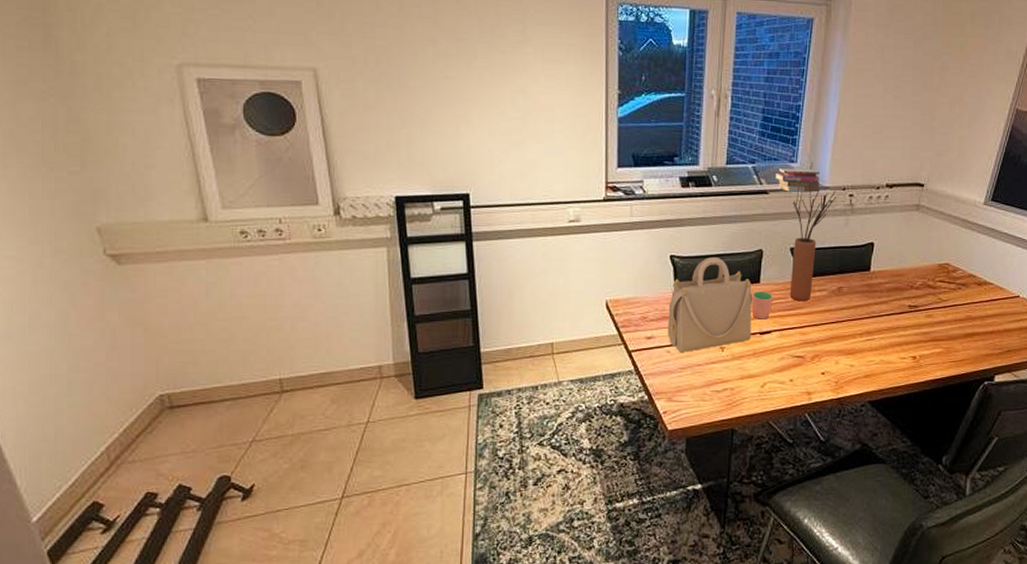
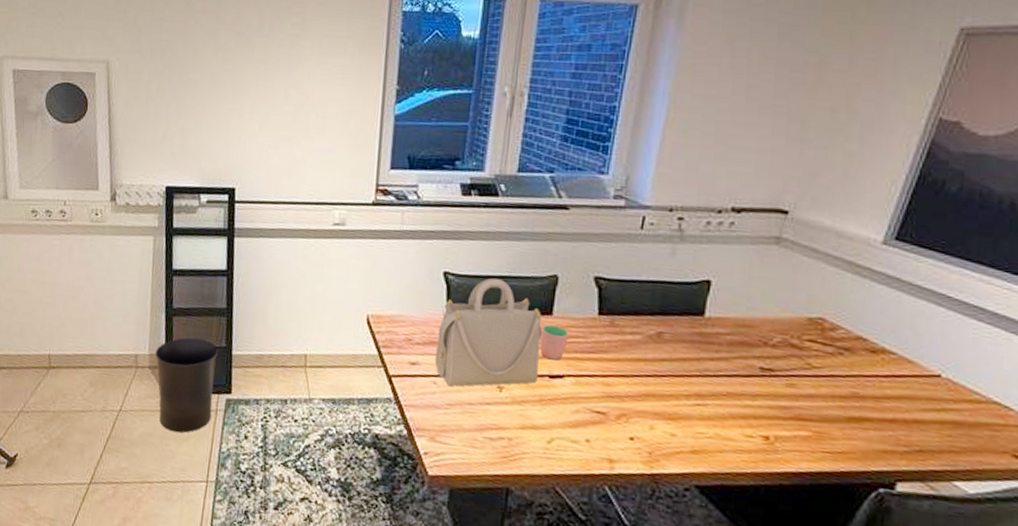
waste bin: none [401,341,466,433] -> present [155,337,218,433]
books: present [776,168,820,193] -> none [579,180,639,212]
vase: present [789,182,836,302] -> none [590,199,660,345]

